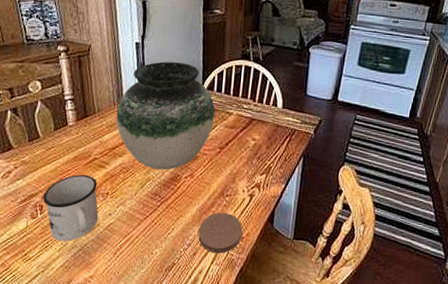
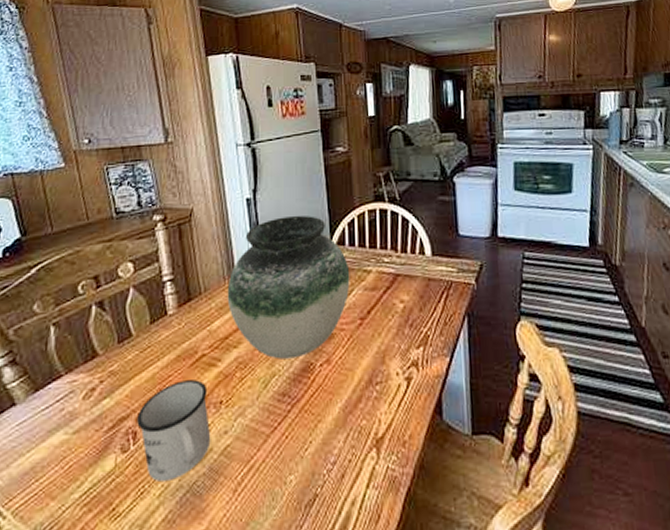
coaster: present [198,212,243,254] -> none [345,407,404,472]

